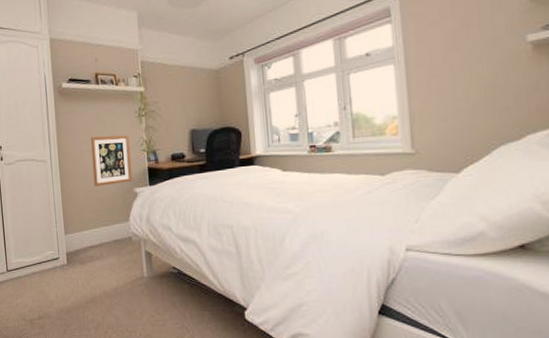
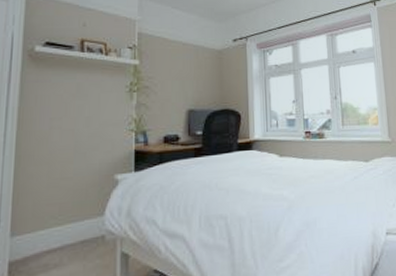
wall art: present [91,134,133,187] -> none [62,111,115,173]

